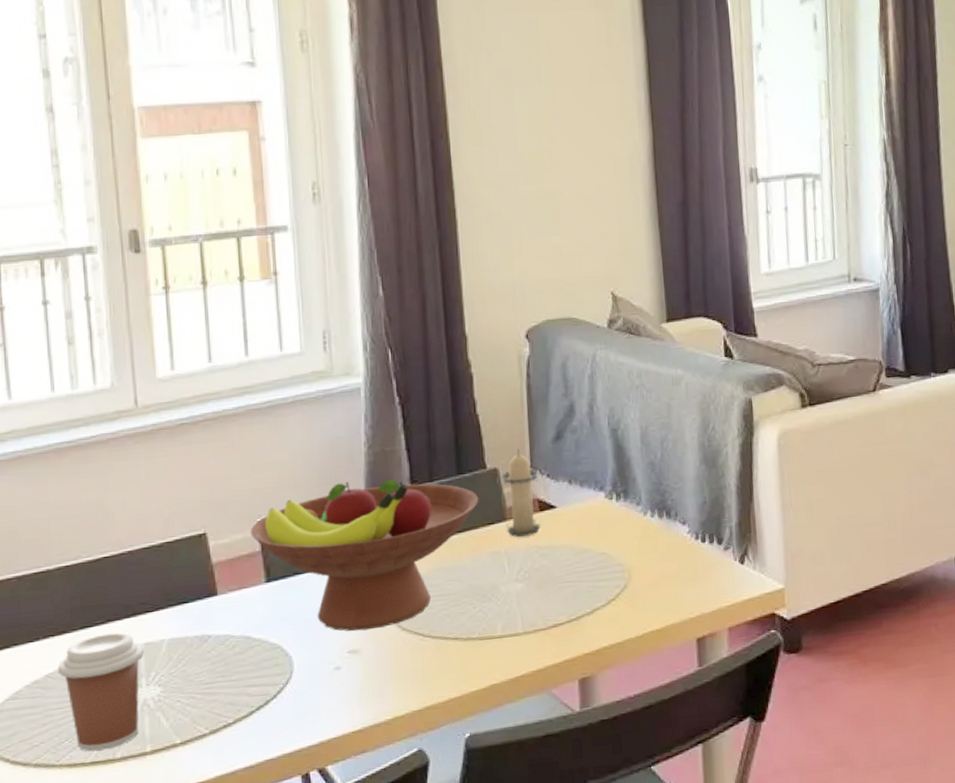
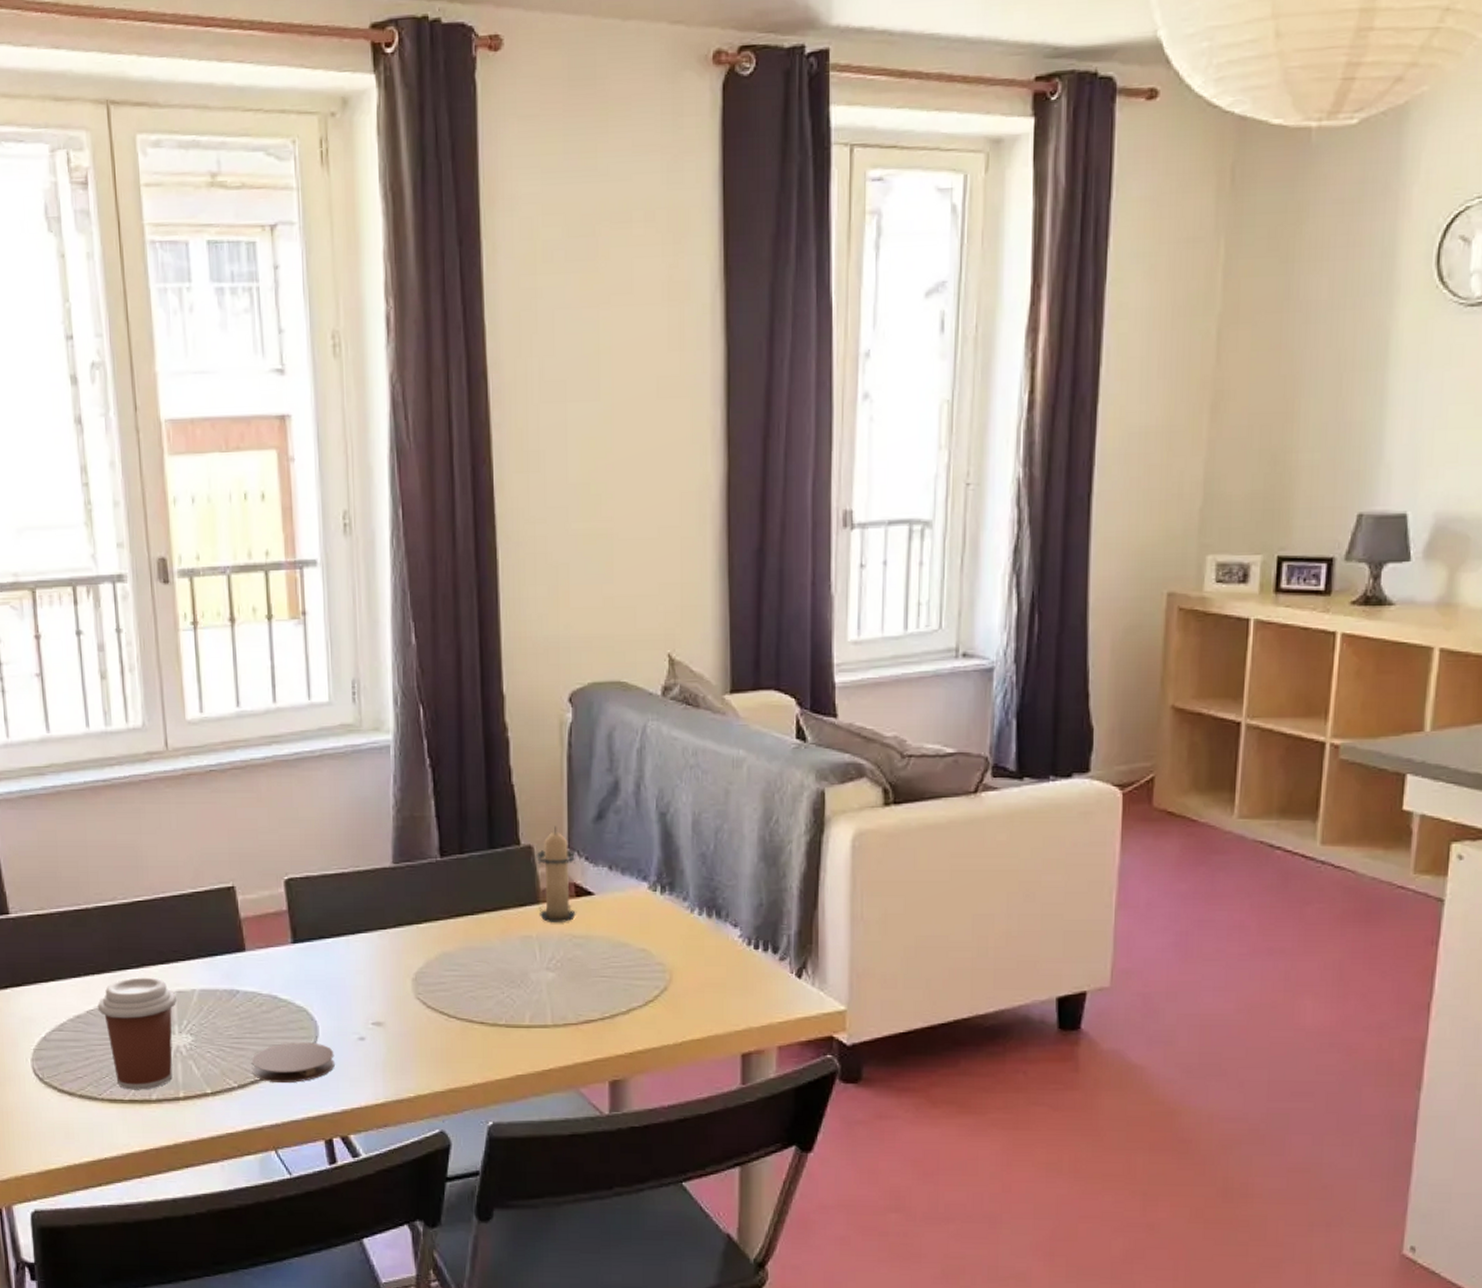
coaster: none [224,678,311,724] -> present [251,1042,335,1083]
fruit bowl: present [250,479,479,631] -> none [277,845,511,1004]

